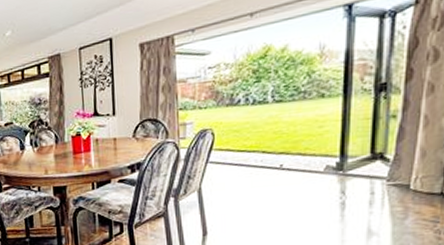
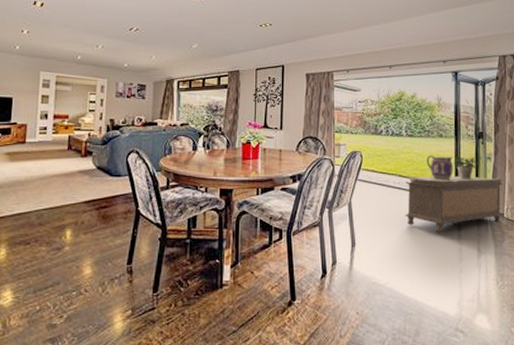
bench: none [270,141,412,214] -> present [405,176,503,233]
pitcher: none [300,121,339,152] -> present [426,154,454,180]
potted plant: none [339,118,378,148] -> present [454,156,480,179]

